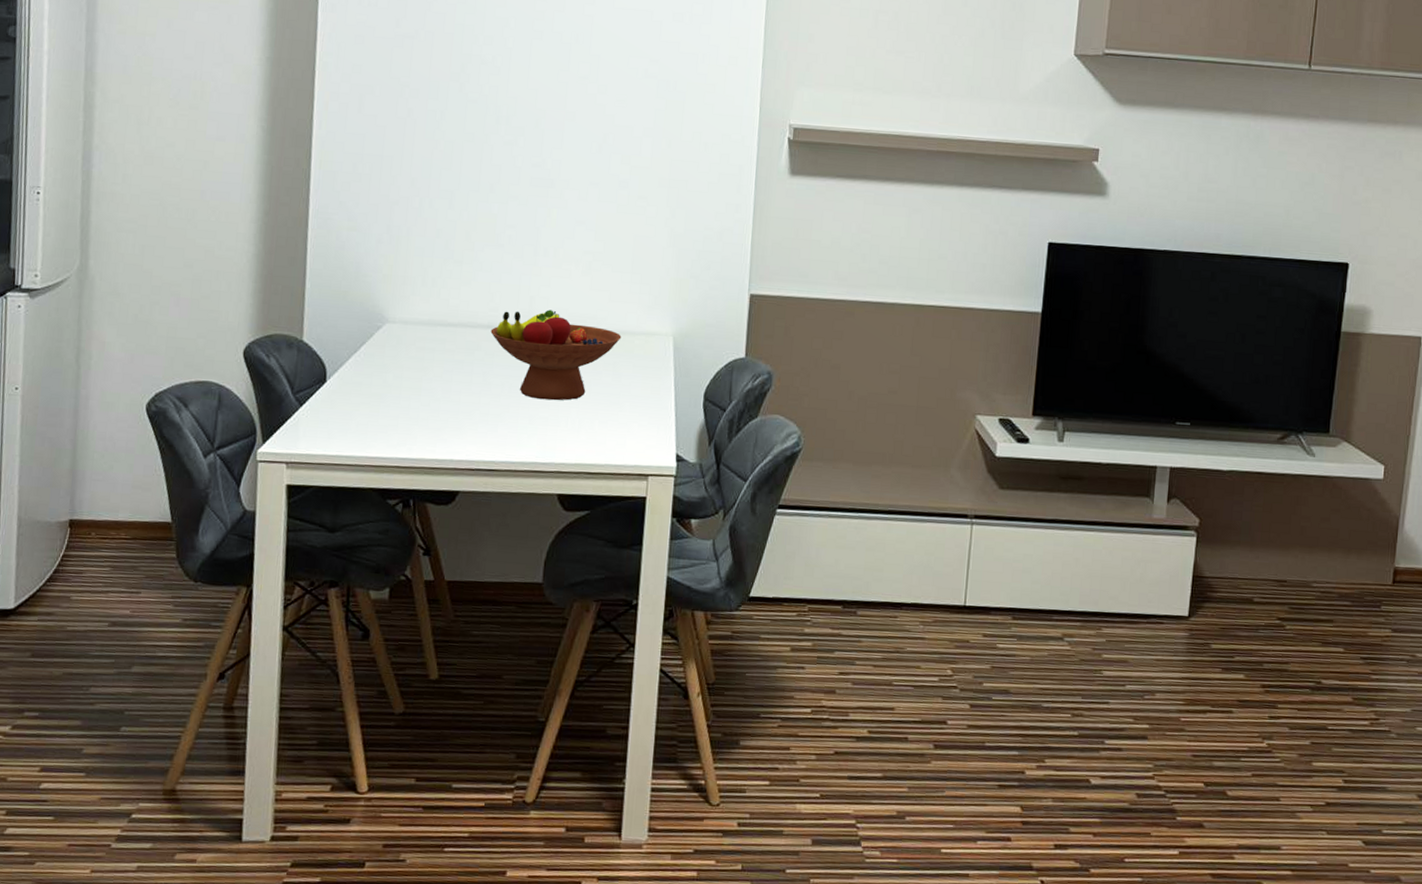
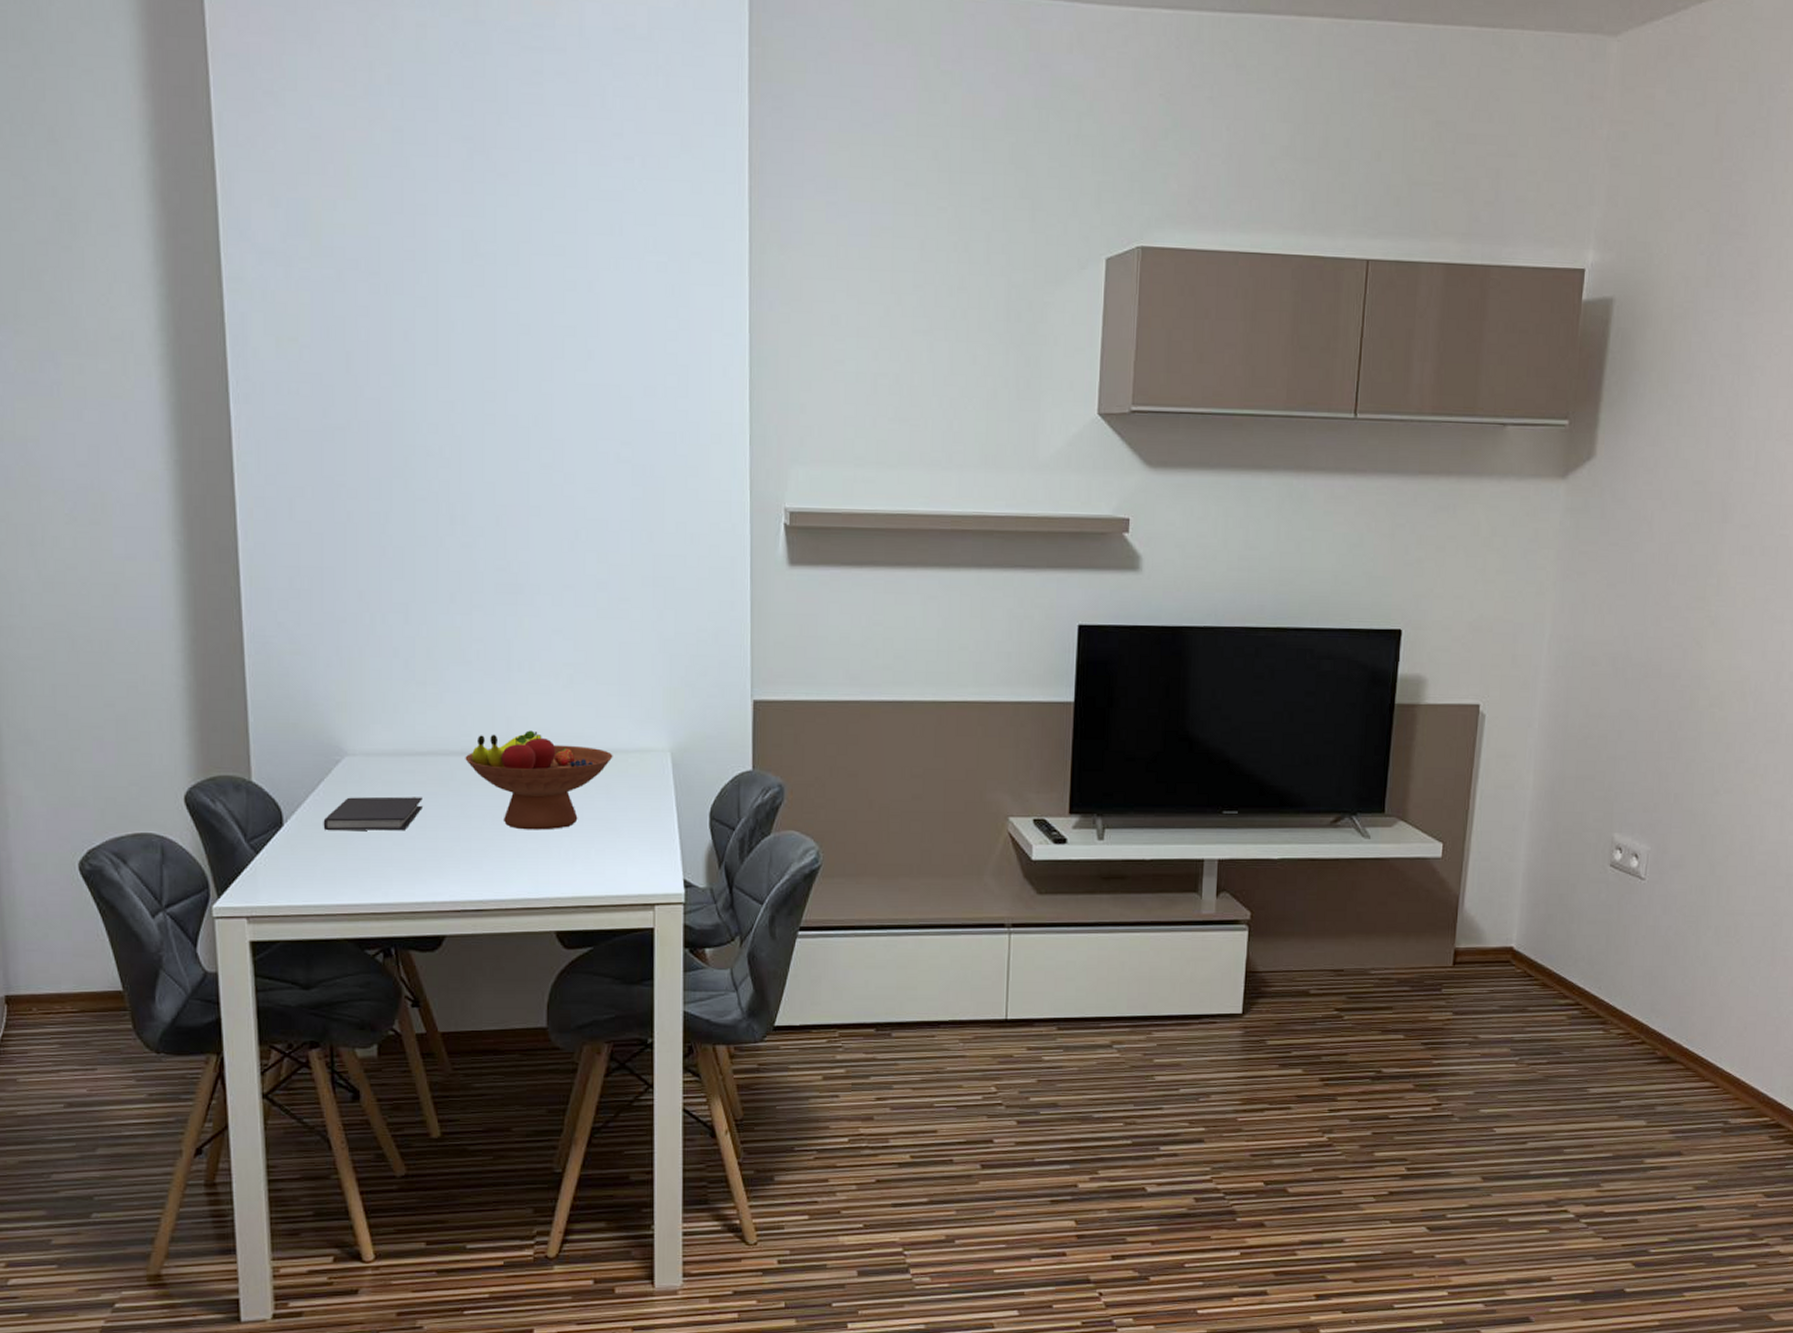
diary: none [361,360,450,393] -> present [323,796,422,831]

